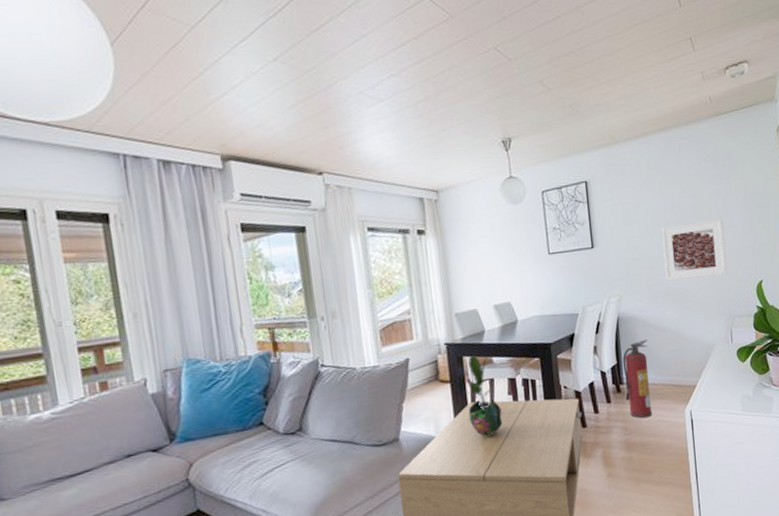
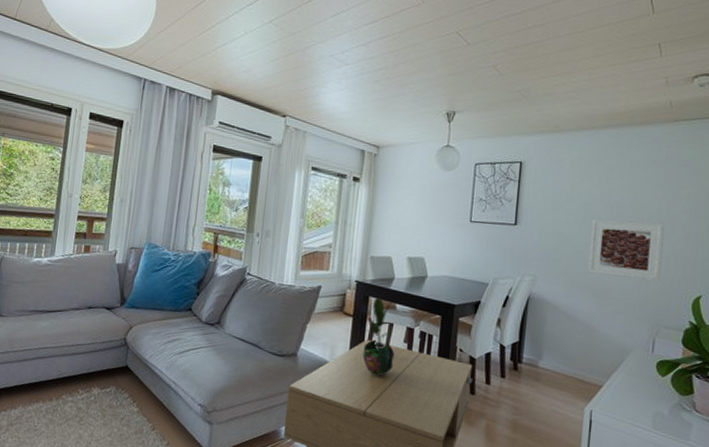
fire extinguisher: present [622,339,653,418] -> none [521,324,557,404]

